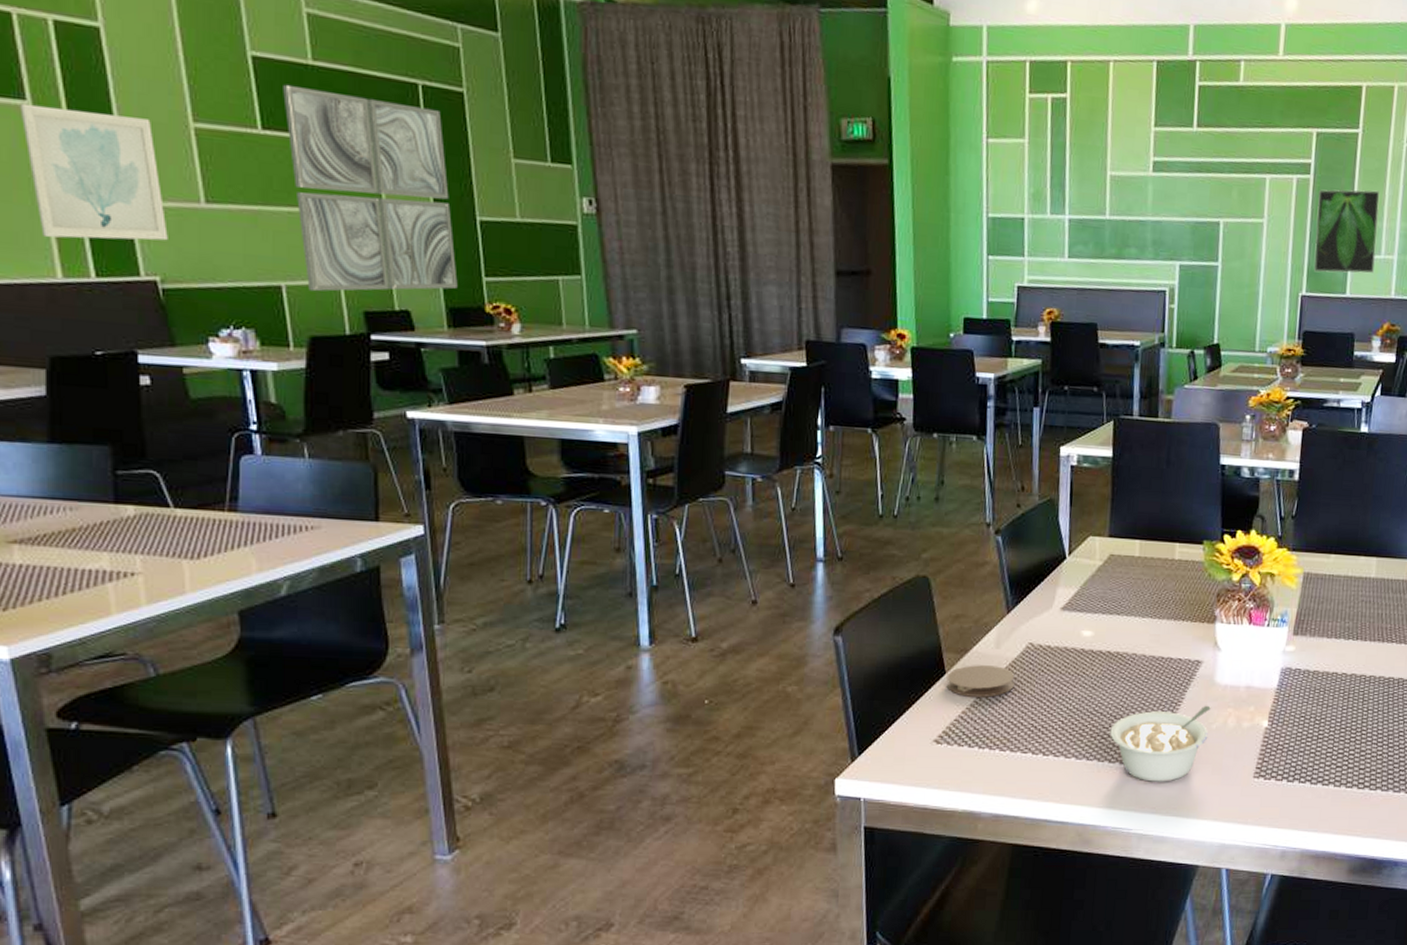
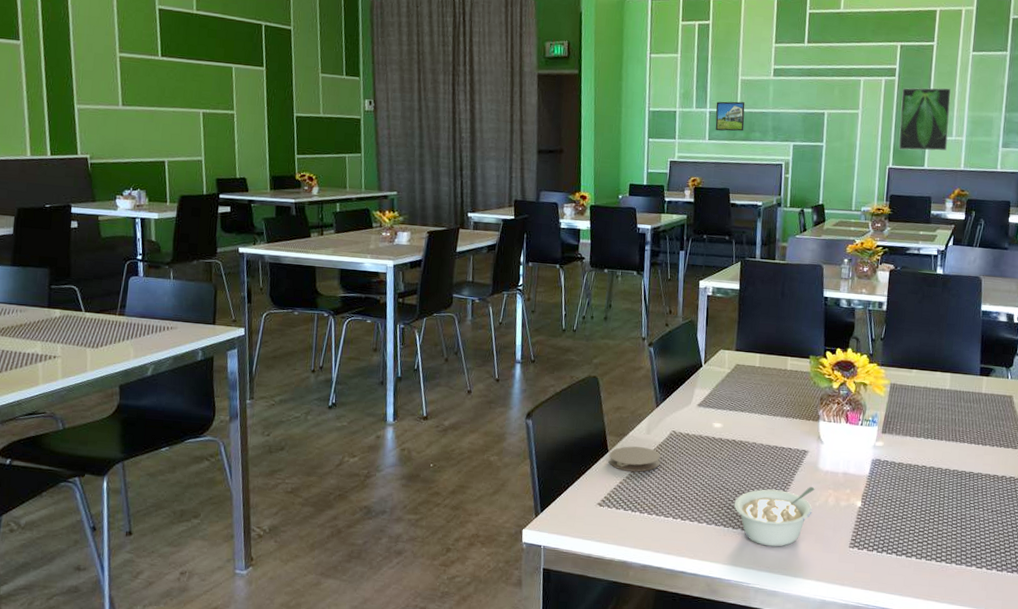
wall art: present [19,103,168,241] -> none [15,42,97,131]
wall art: present [283,84,458,292] -> none [176,26,279,165]
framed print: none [1077,205,1116,247] -> present [715,101,745,132]

